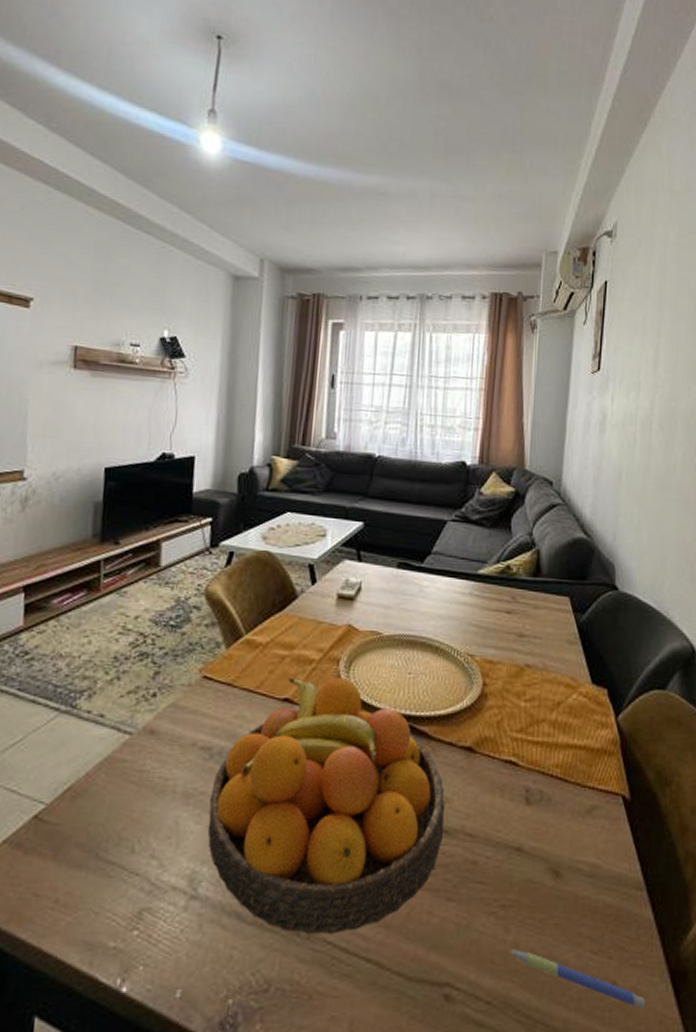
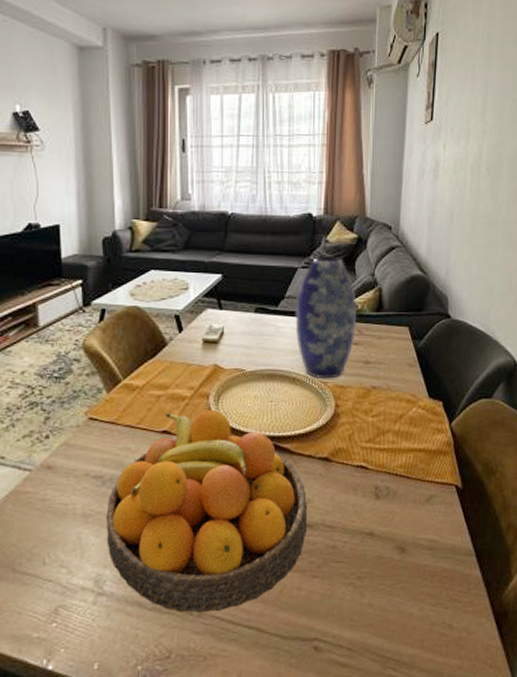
vase: none [441,510,511,652] -> present [295,256,357,379]
pen: present [509,949,645,1009] -> none [365,609,474,642]

